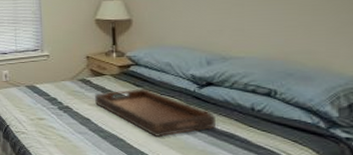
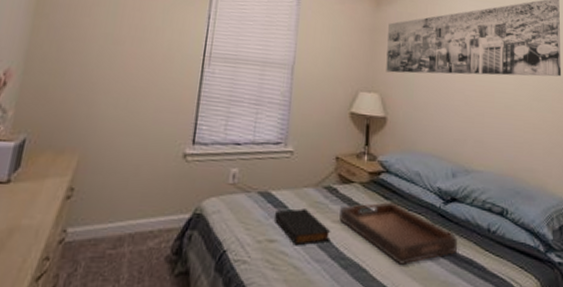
book: none [40,96,89,123] -> present [273,208,331,246]

